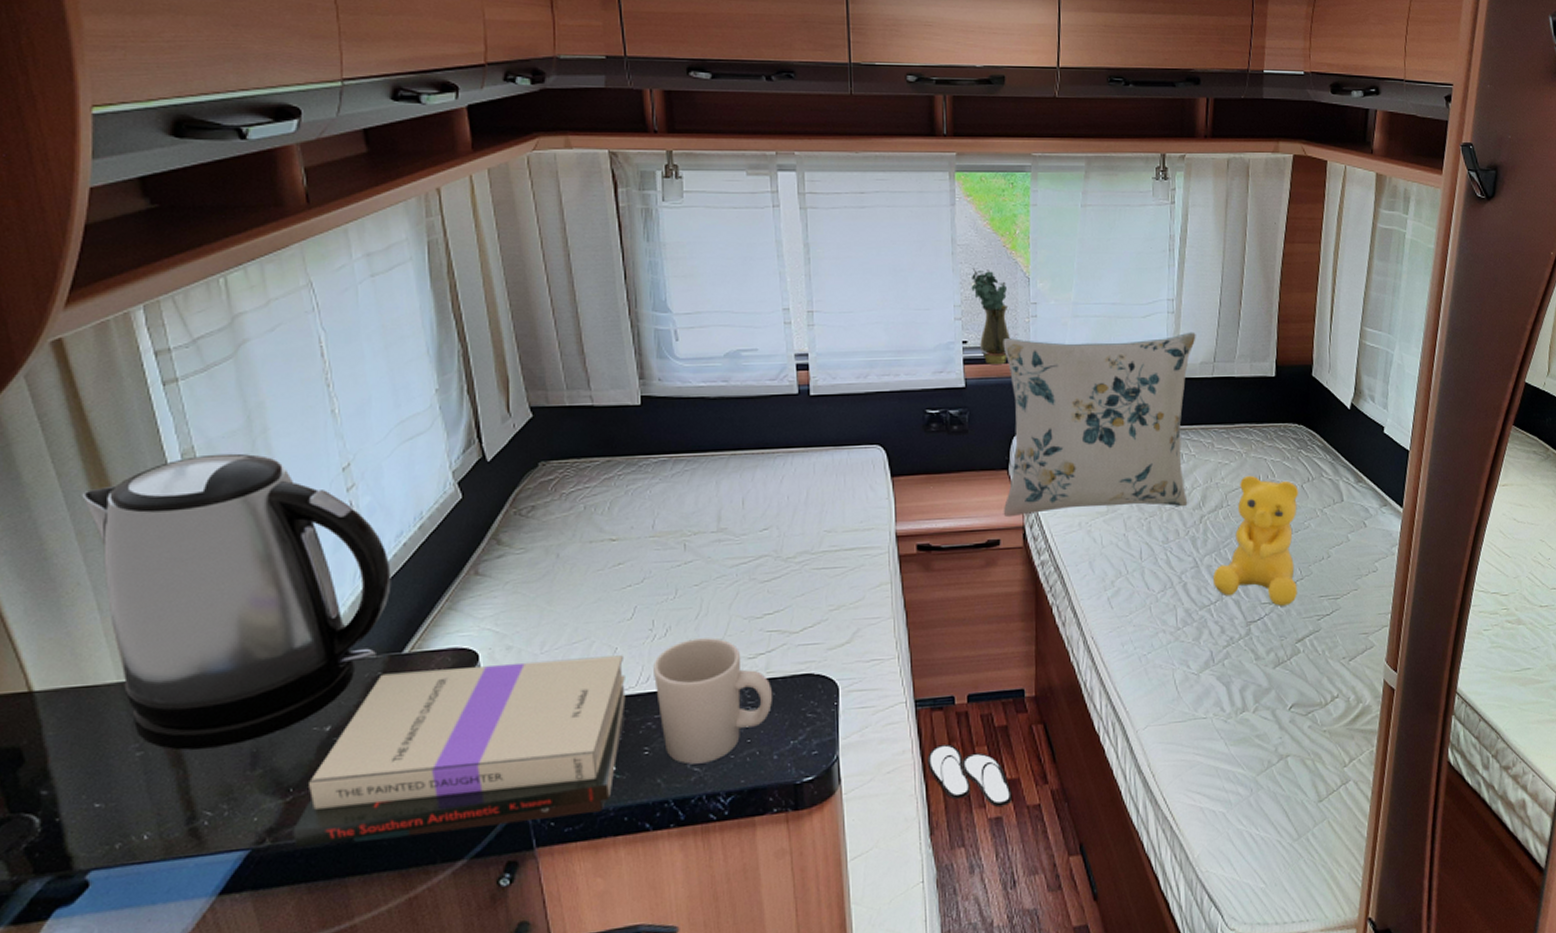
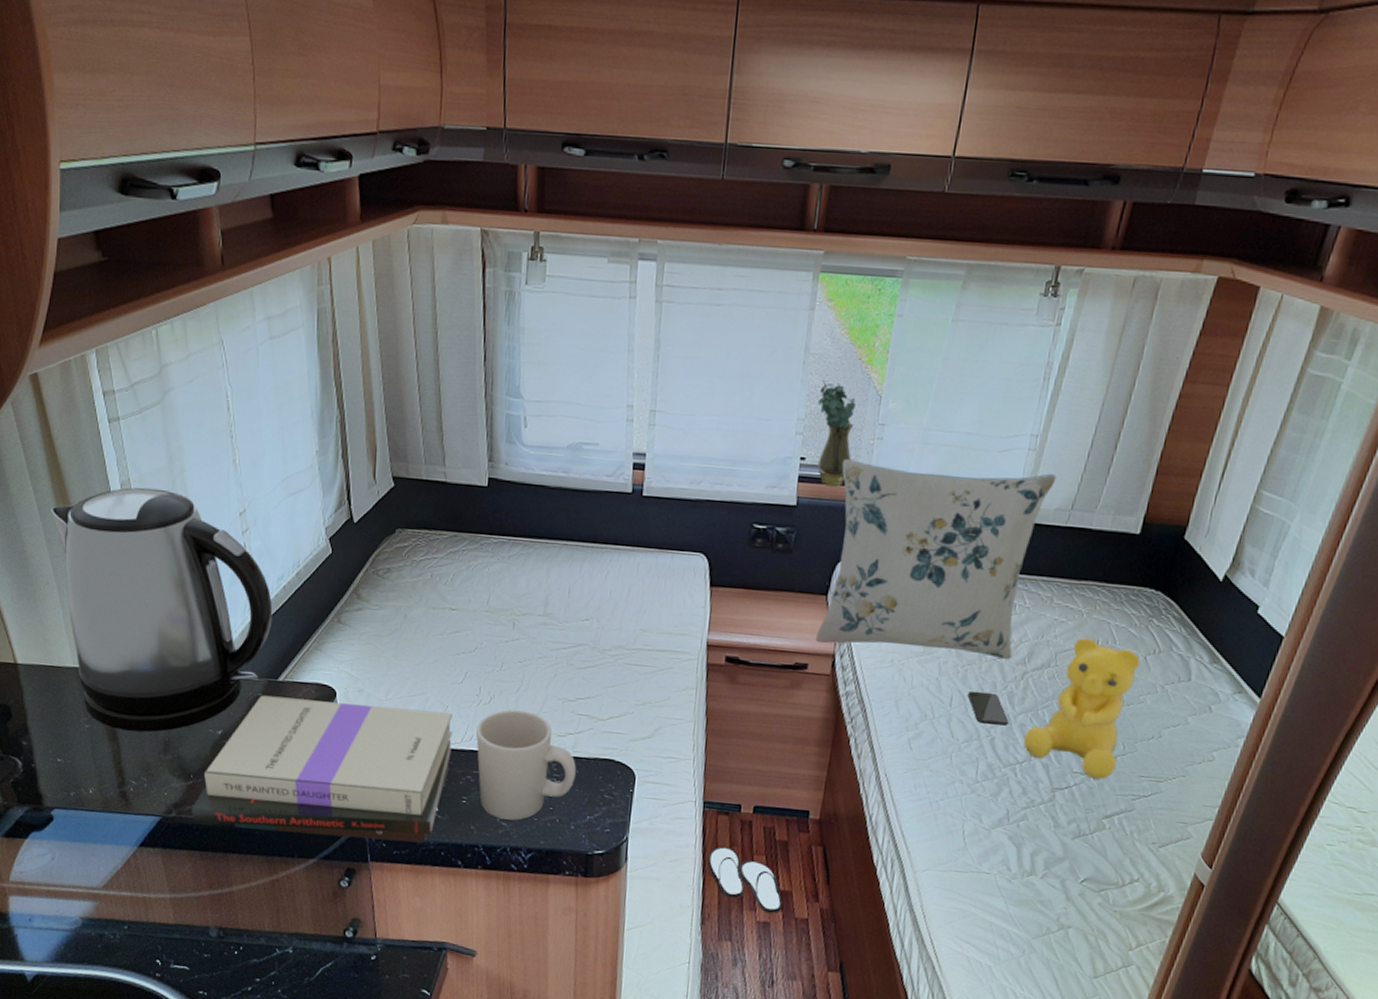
phone: none [1154,540,1196,571] -> present [967,692,1009,726]

